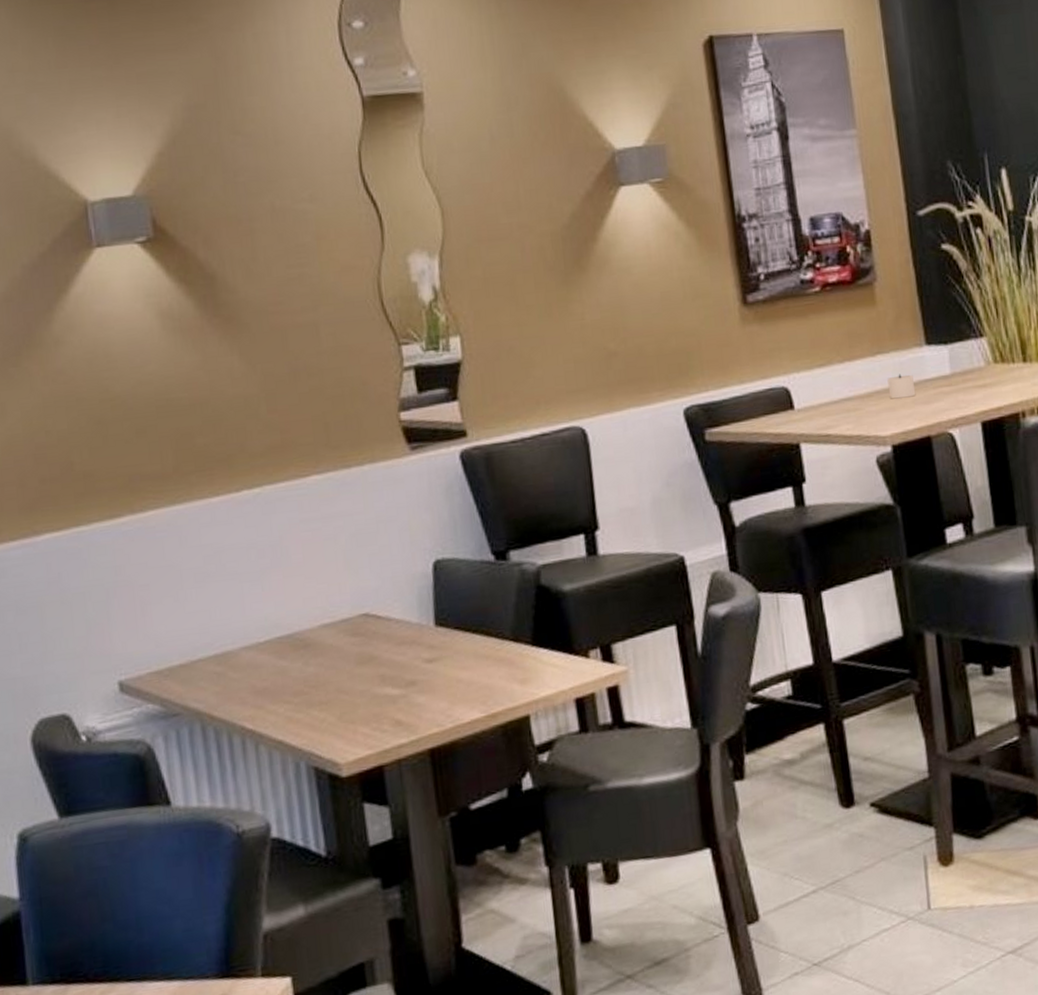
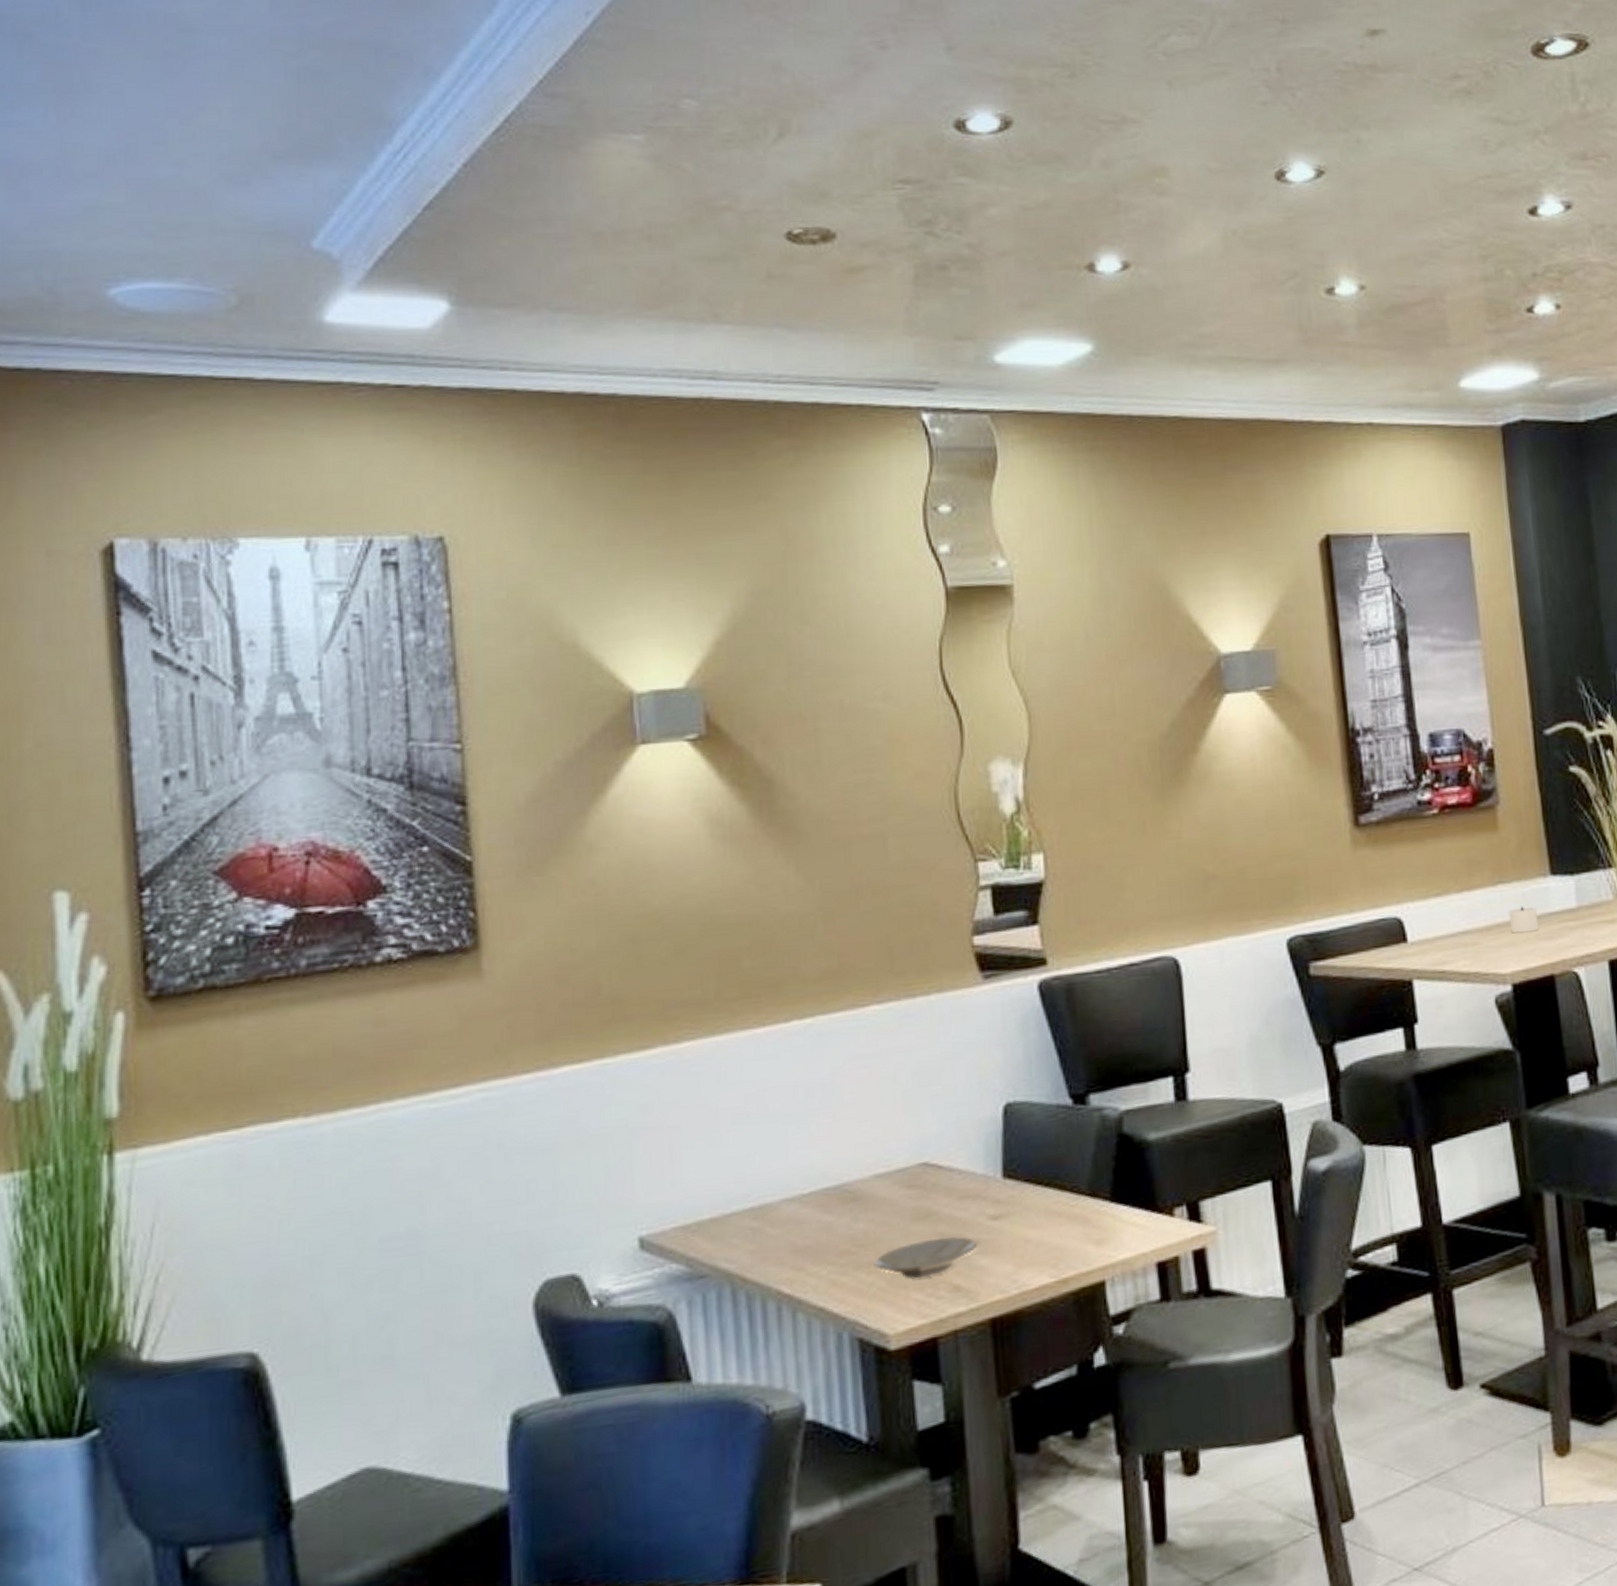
saucer: none [324,678,415,716] -> present [874,1237,977,1280]

